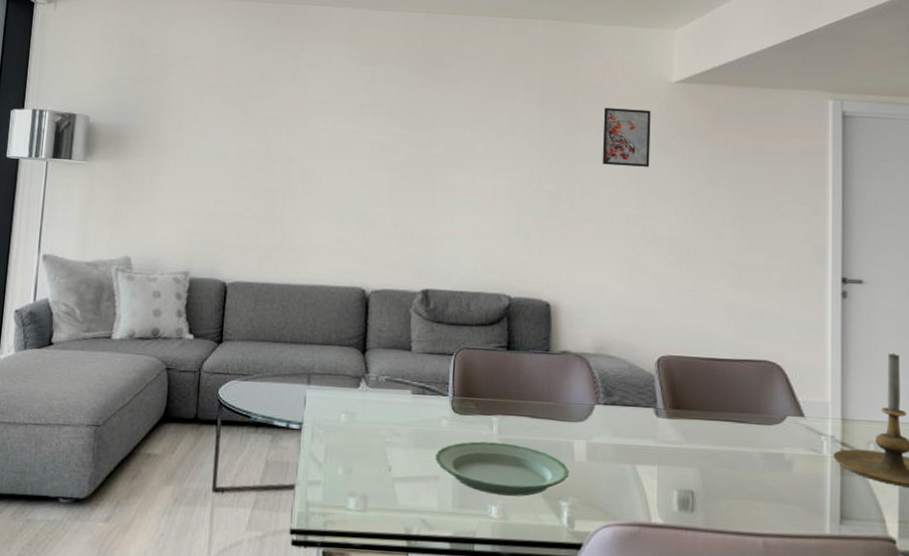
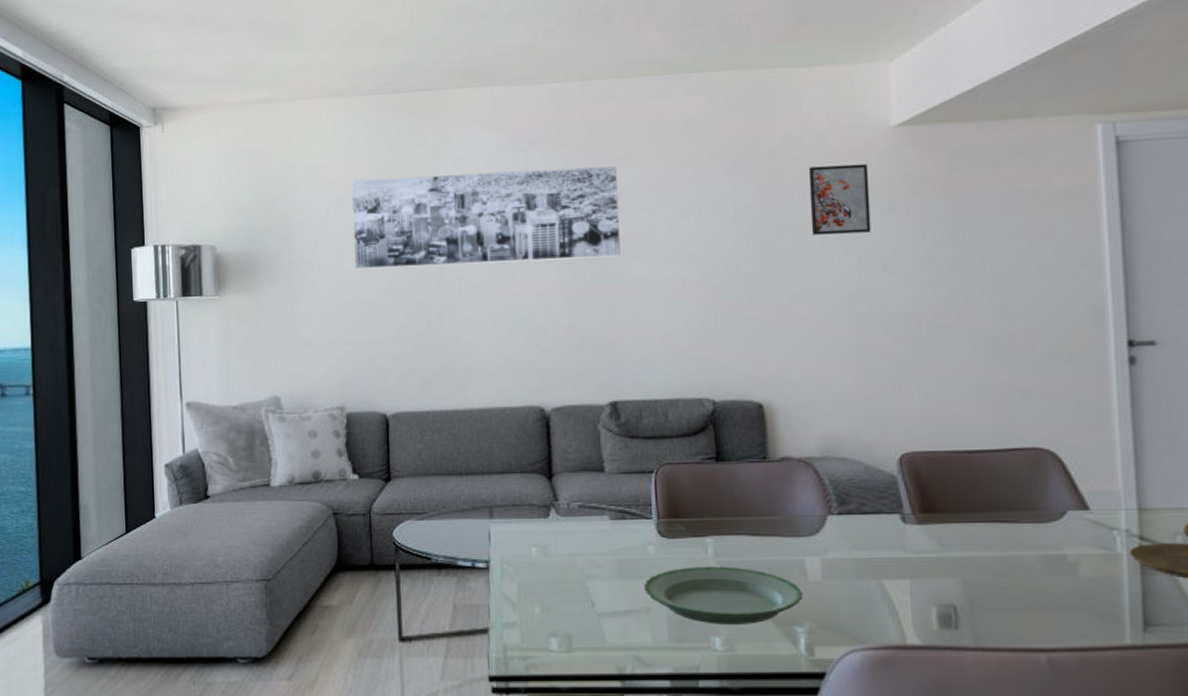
wall art: none [214,72,448,165] -> present [352,166,621,268]

